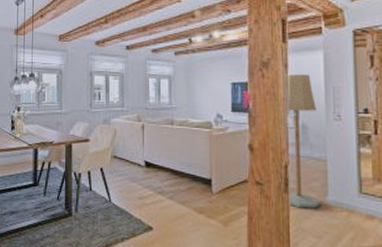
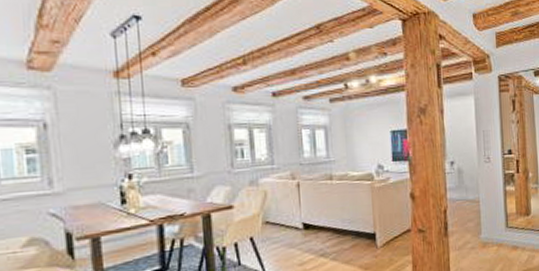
floor lamp: present [285,74,321,209] -> none [441,119,476,249]

